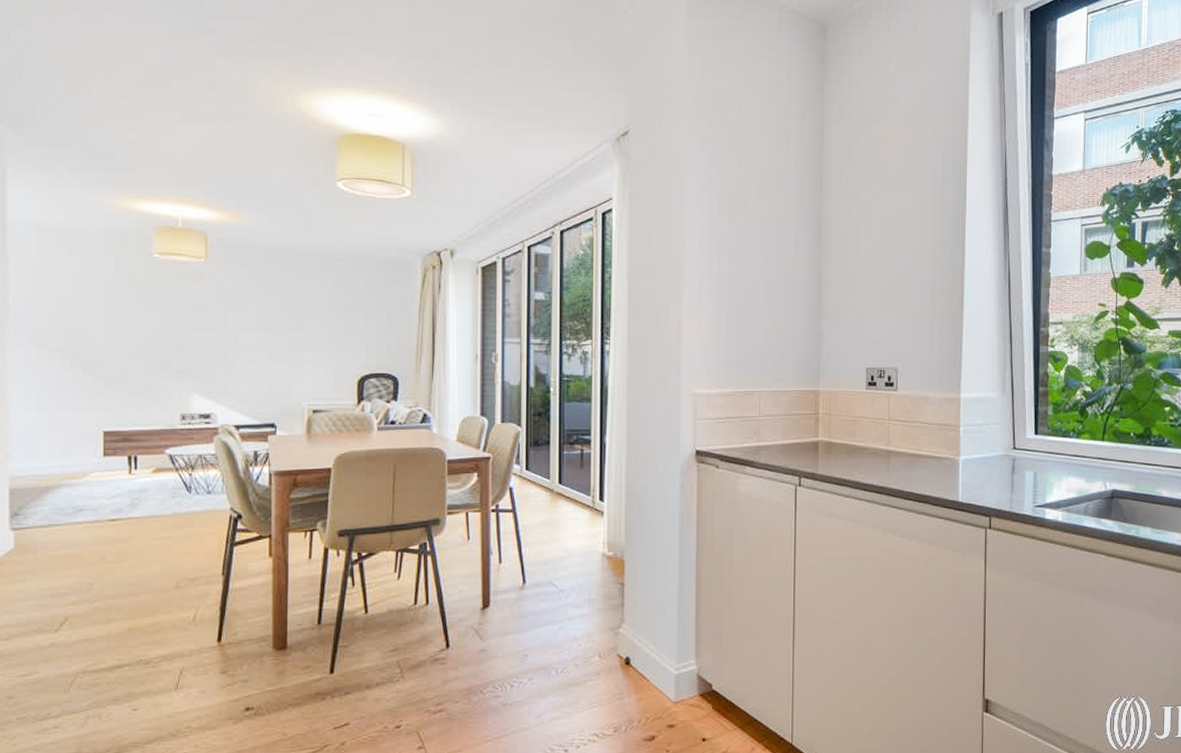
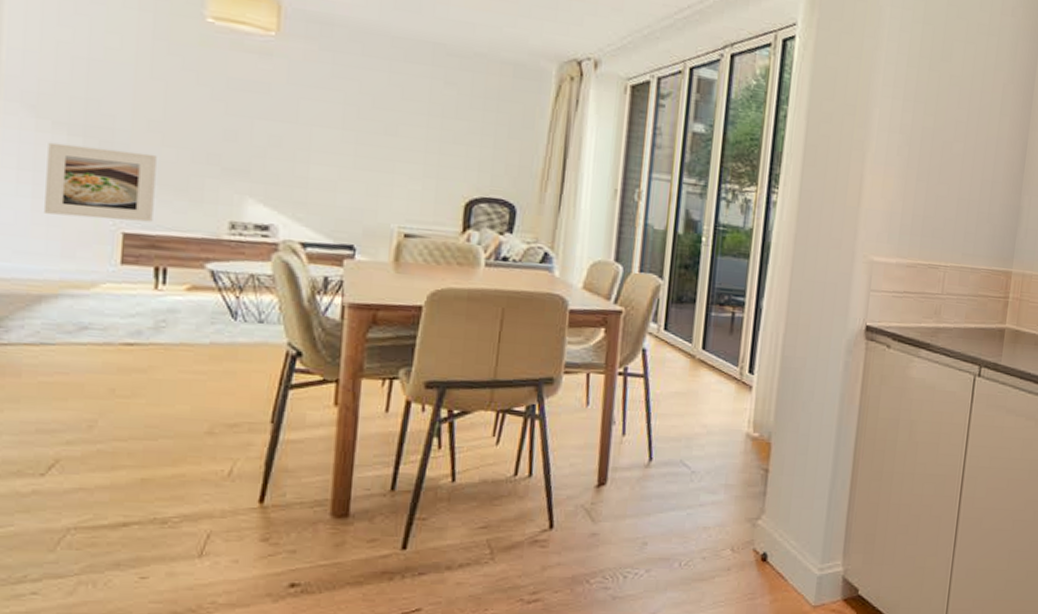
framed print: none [46,365,124,422] -> present [45,142,157,222]

